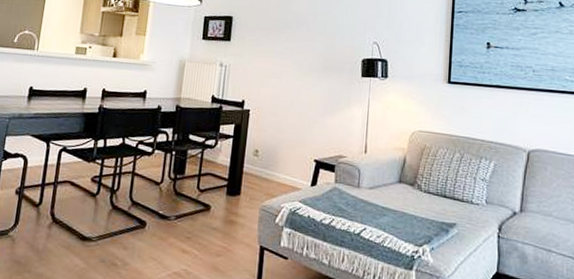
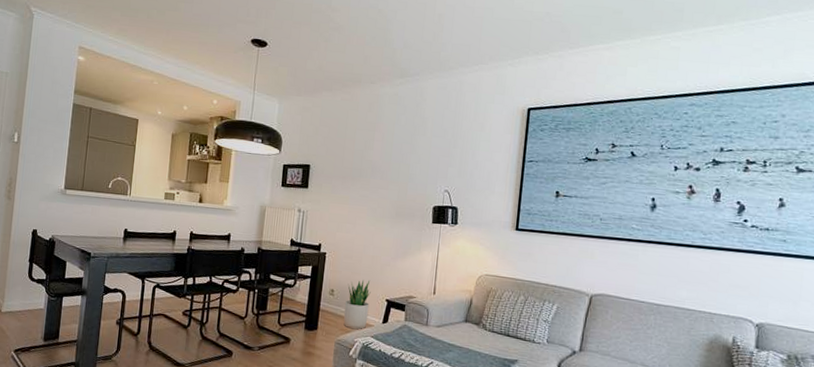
planter: none [269,138,298,194] -> present [343,279,371,330]

